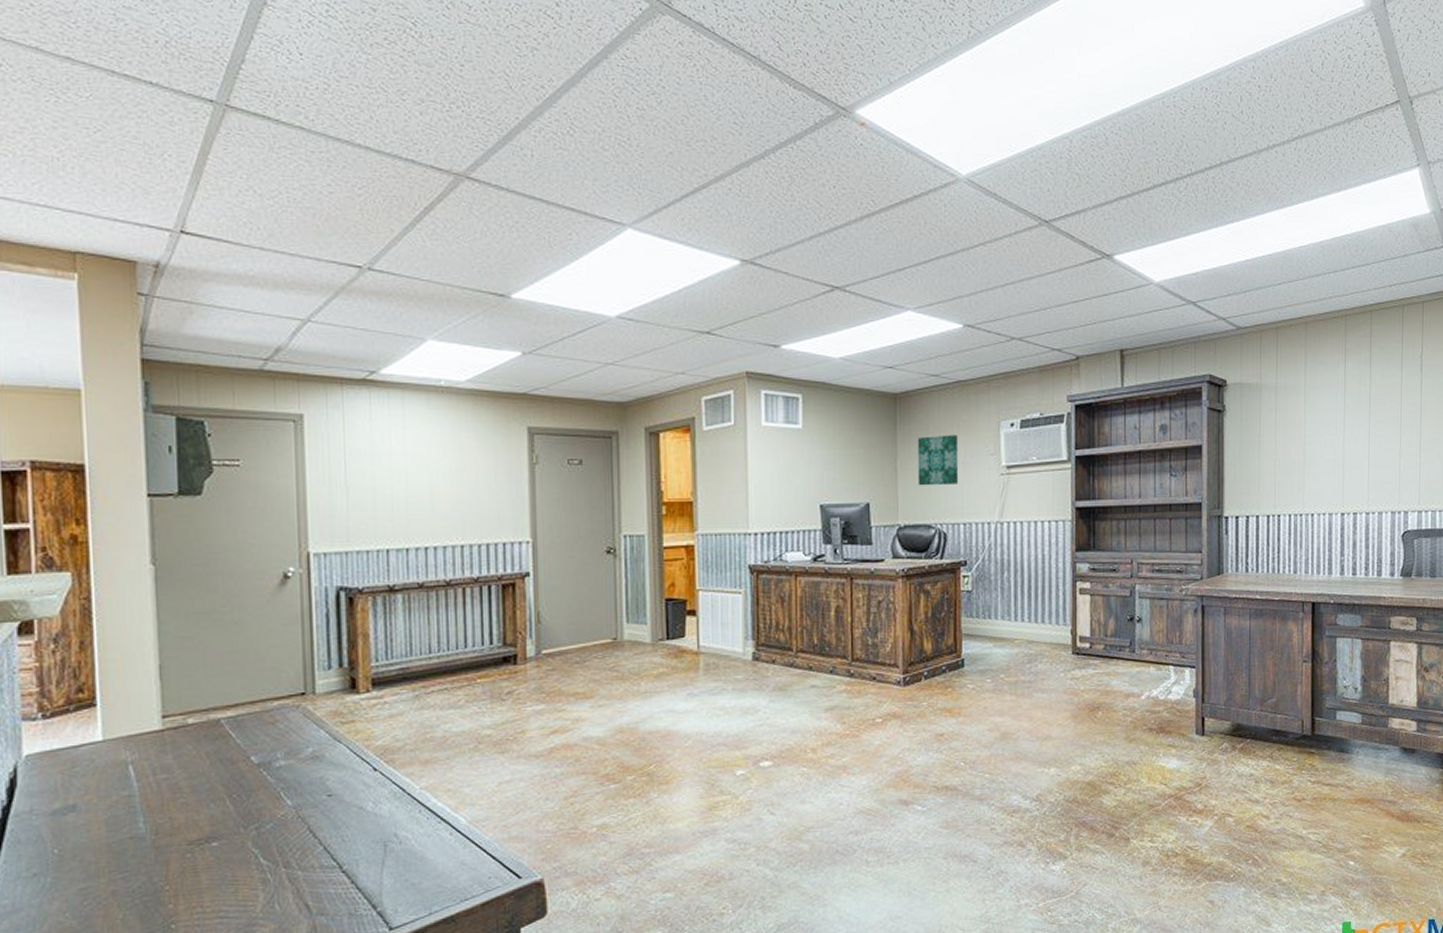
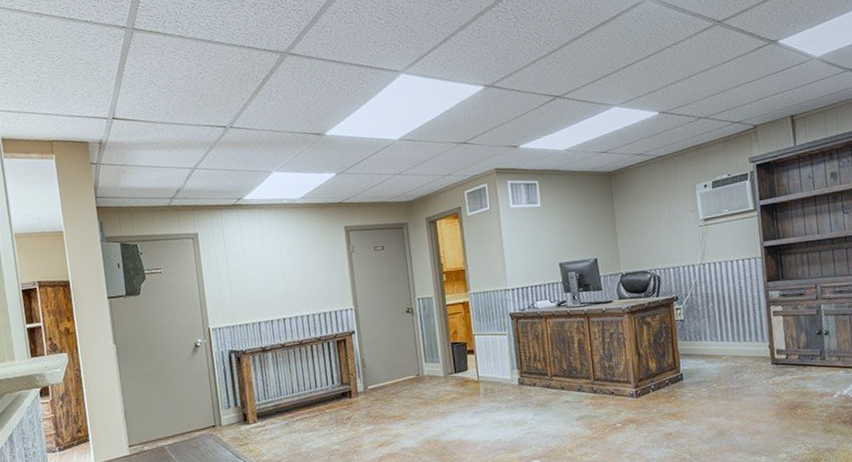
wall art: present [917,434,959,486] -> none [630,198,666,242]

